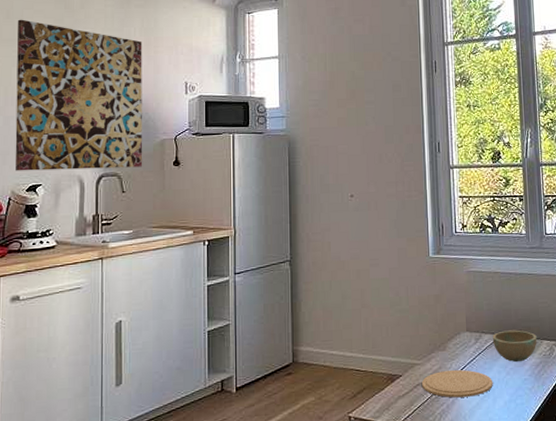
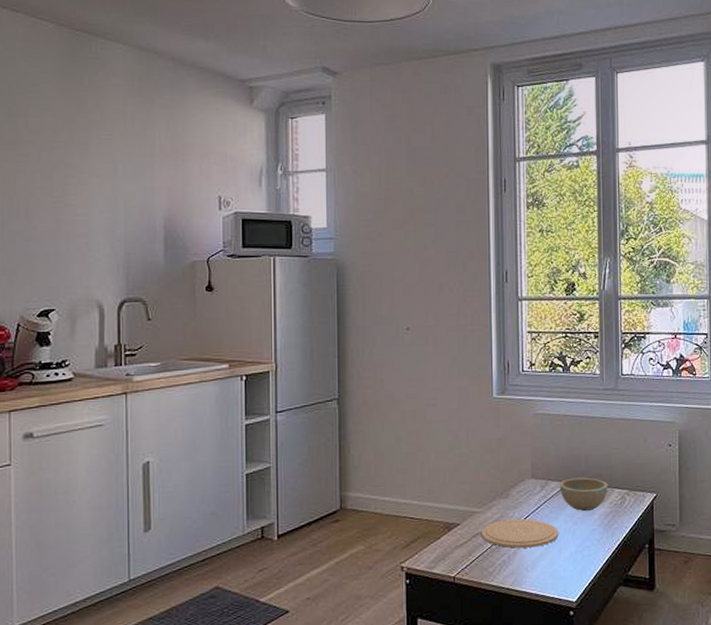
wall art: present [15,19,142,171] -> none [21,118,170,294]

